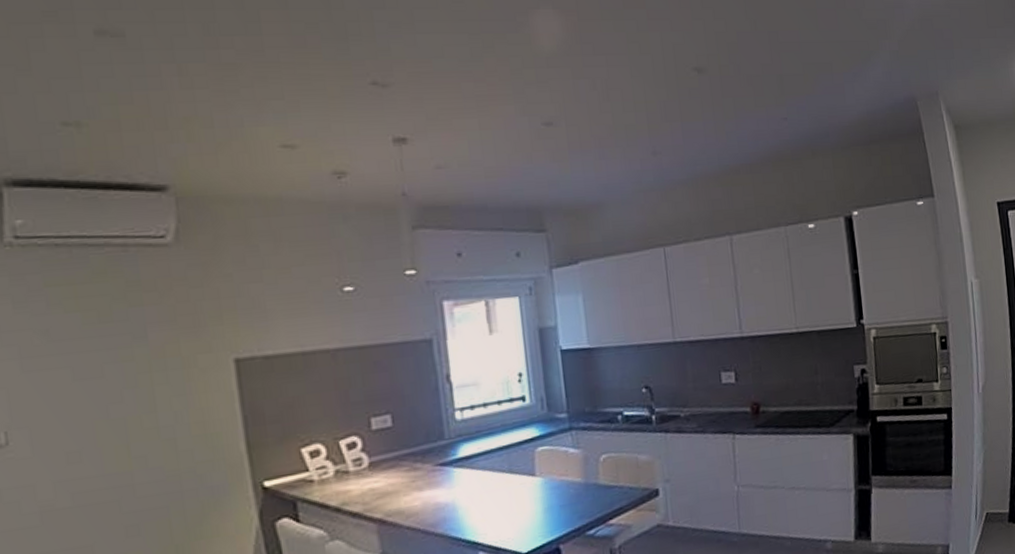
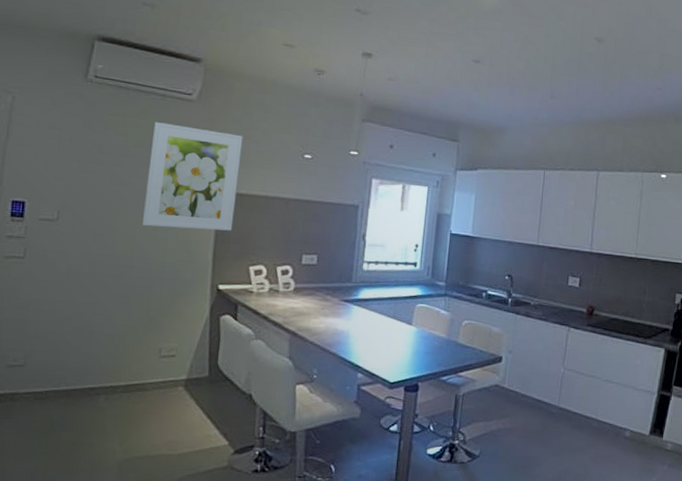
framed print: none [119,278,266,427] -> present [143,122,243,231]

